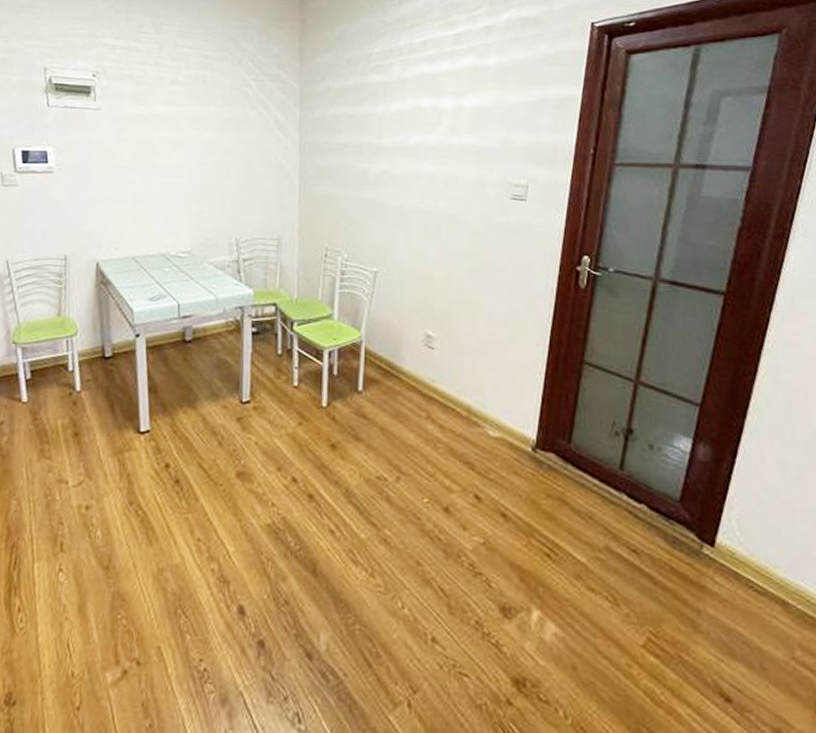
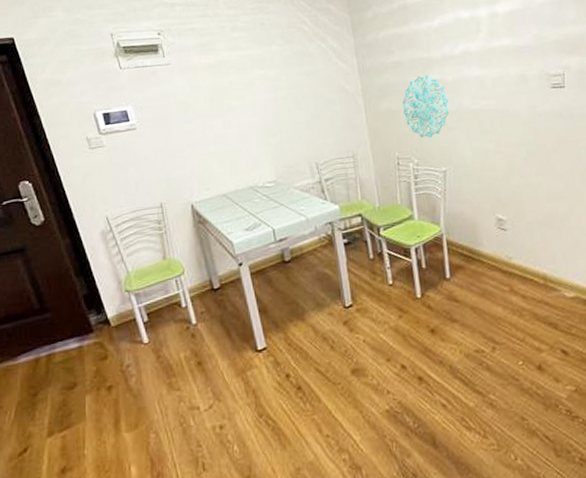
wall decoration: none [341,162,392,233] -> present [402,74,449,138]

